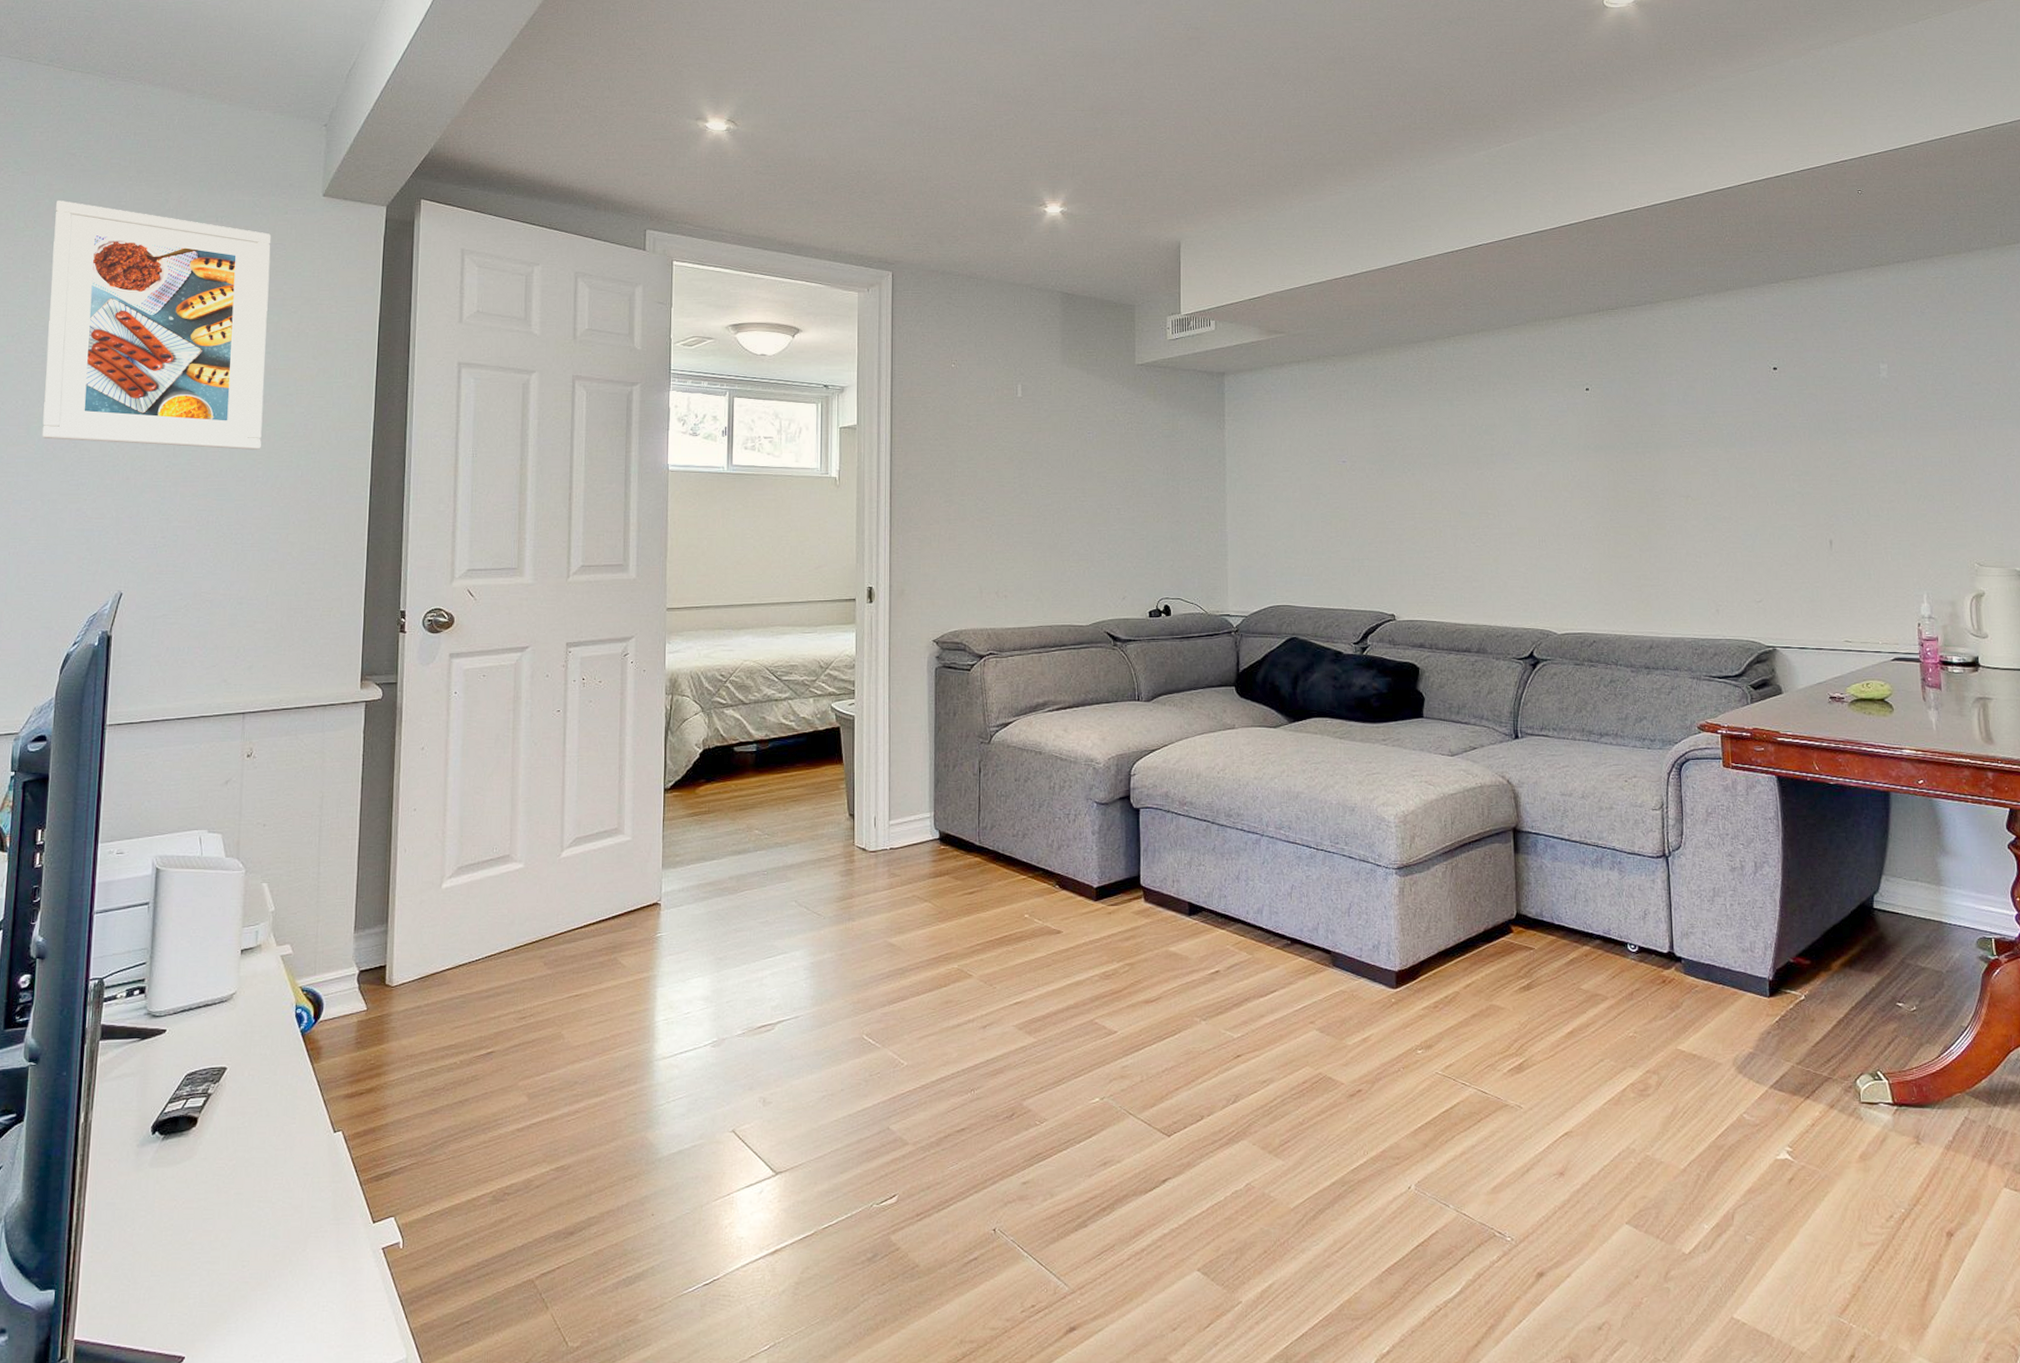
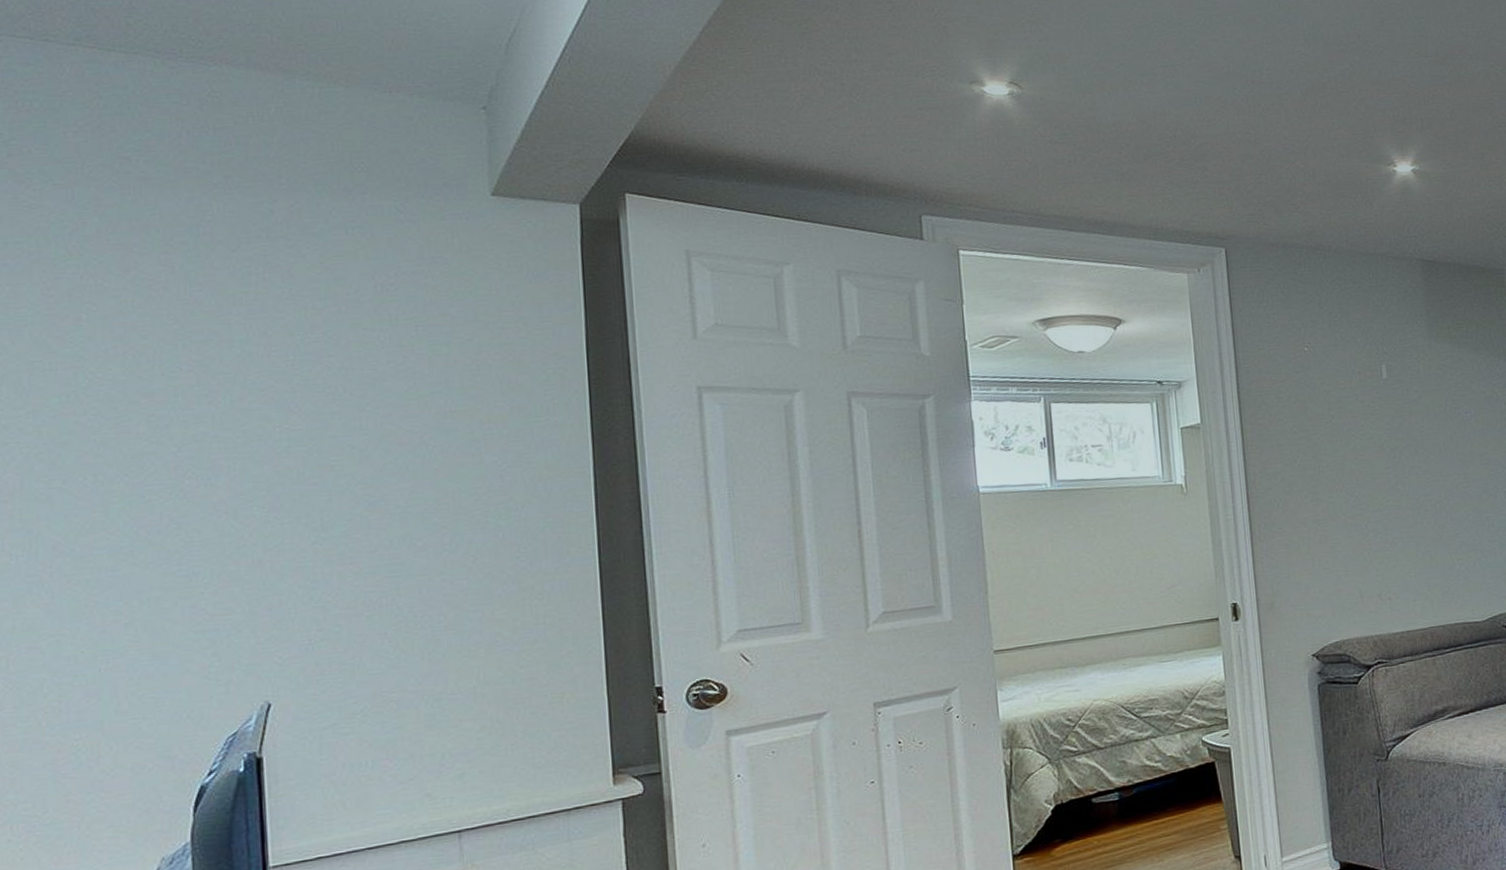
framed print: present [42,201,271,450] -> none [110,218,443,522]

